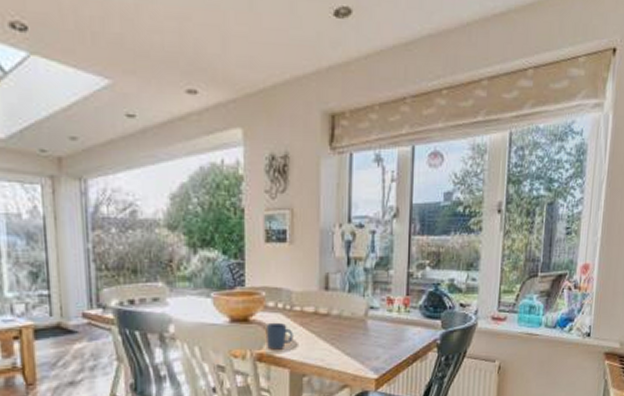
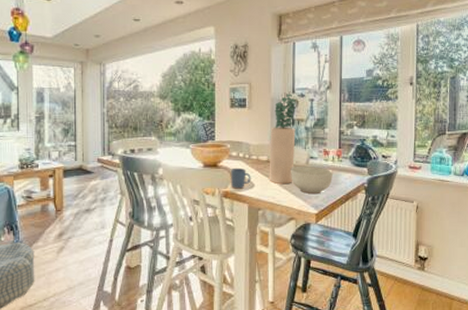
vase: none [316,220,354,343] -> present [269,91,297,185]
bowl: none [344,318,399,355] -> present [290,165,334,195]

